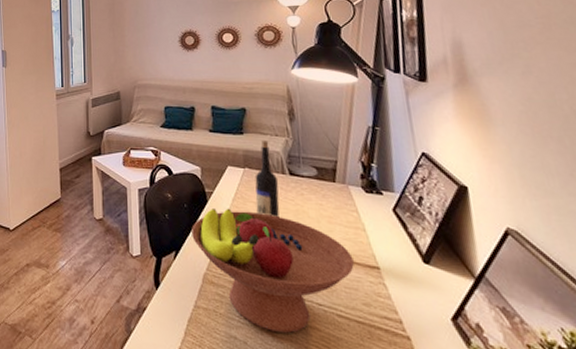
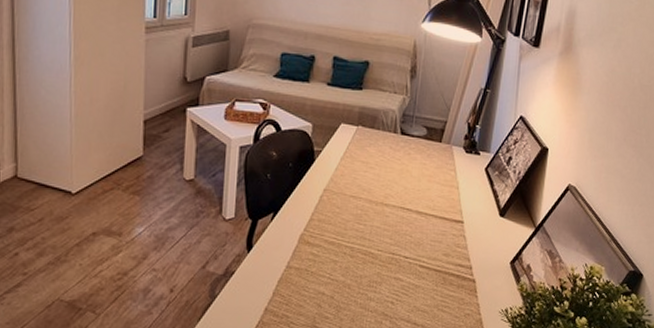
fruit bowl: present [191,208,354,334] -> none [293,167,443,286]
wine bottle: present [255,141,280,218] -> none [363,98,389,177]

